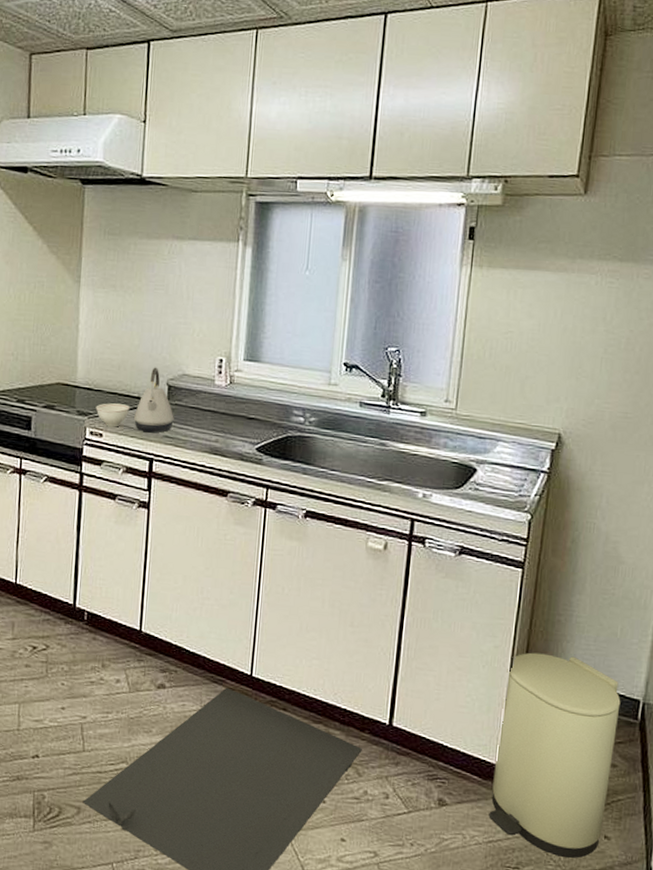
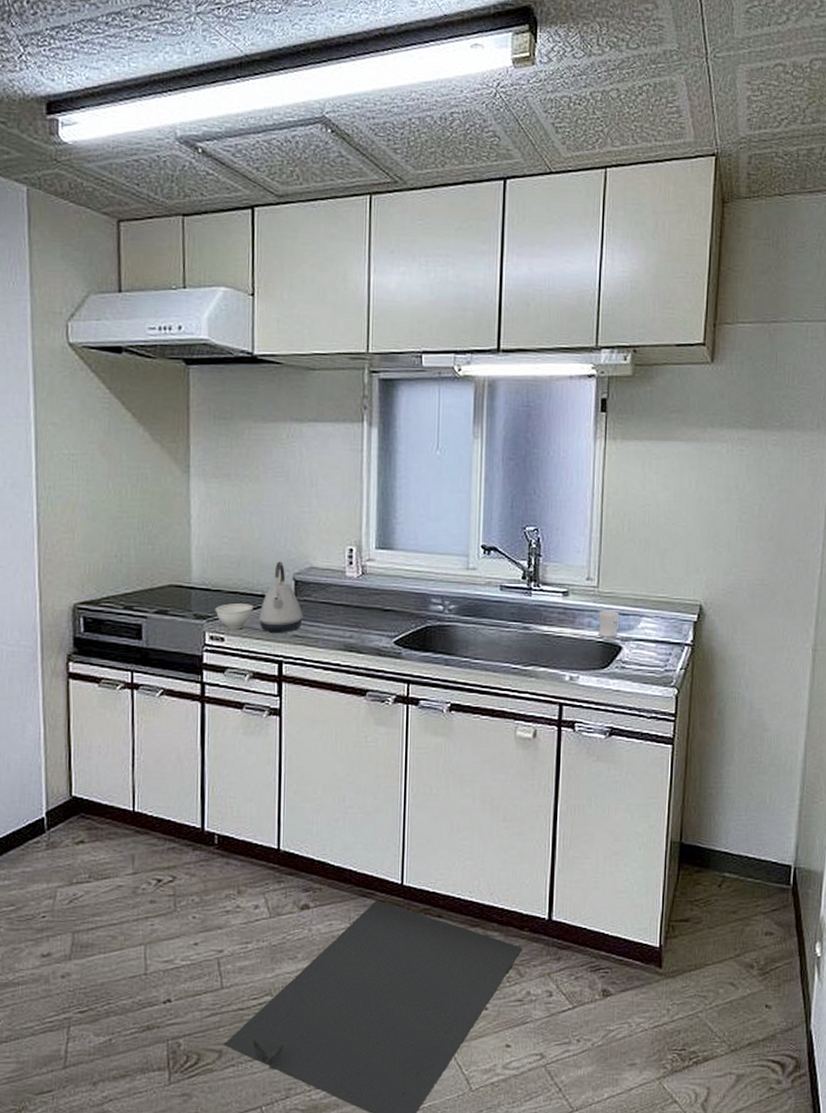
mug: none [453,432,477,460] -> present [598,610,620,637]
pedal bin: present [488,652,621,858] -> none [653,829,773,1032]

